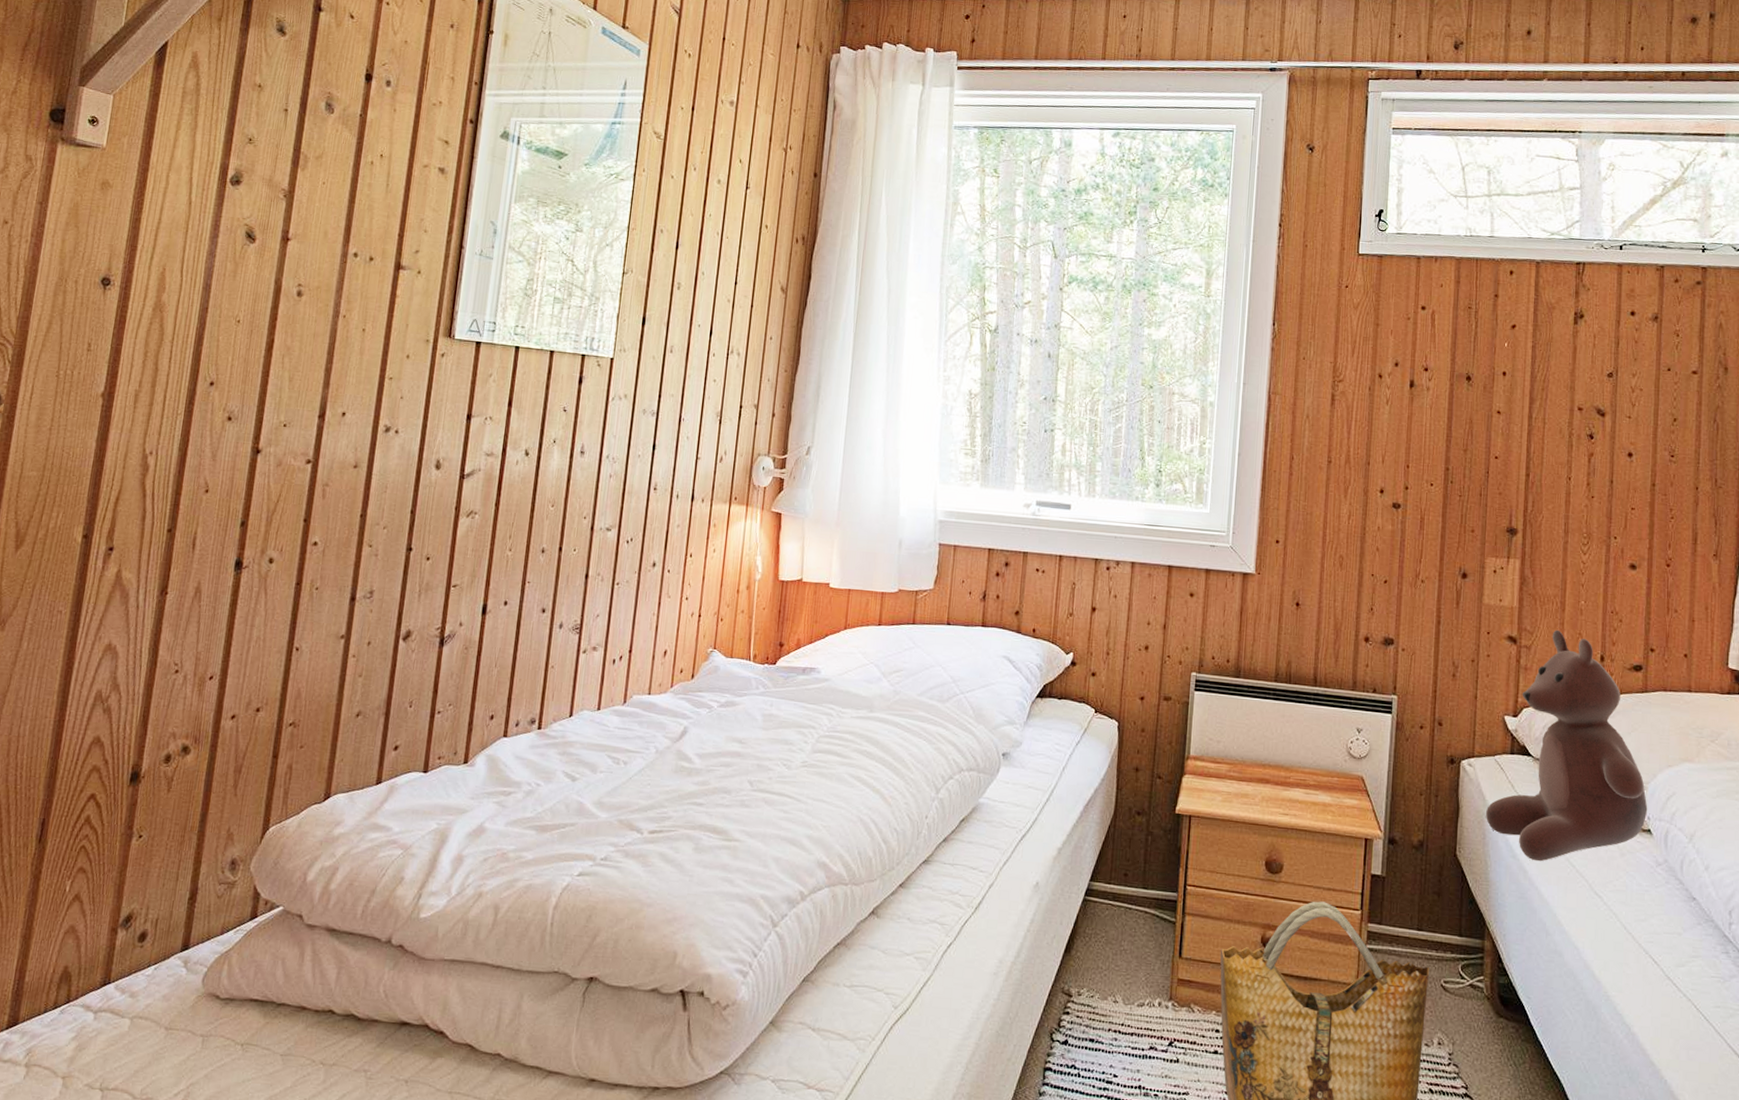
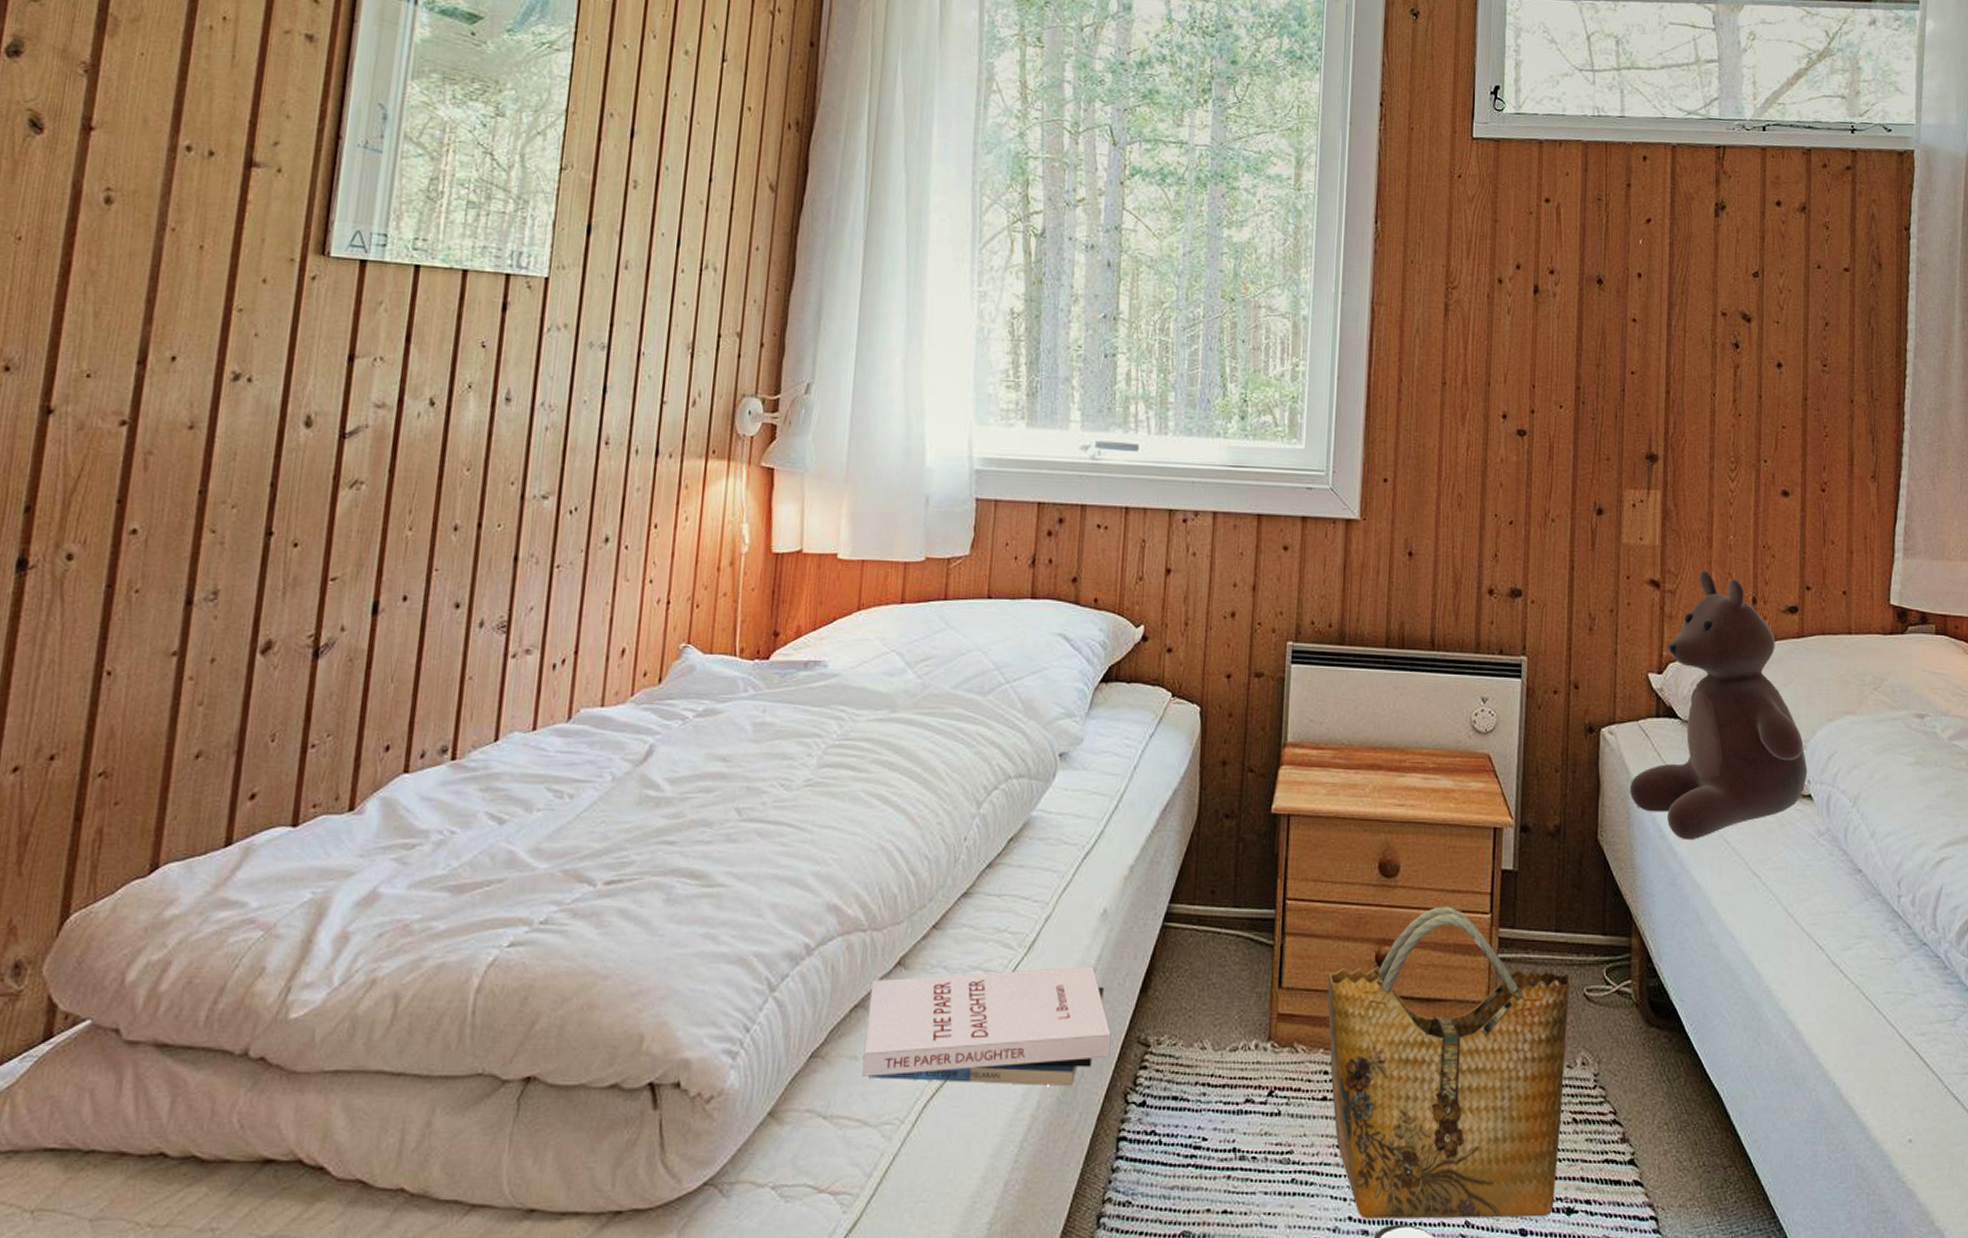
books: none [842,924,1041,1023] -> present [862,966,1111,1087]

